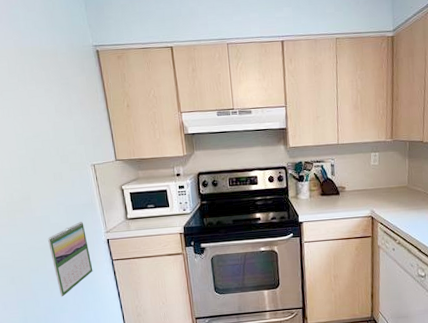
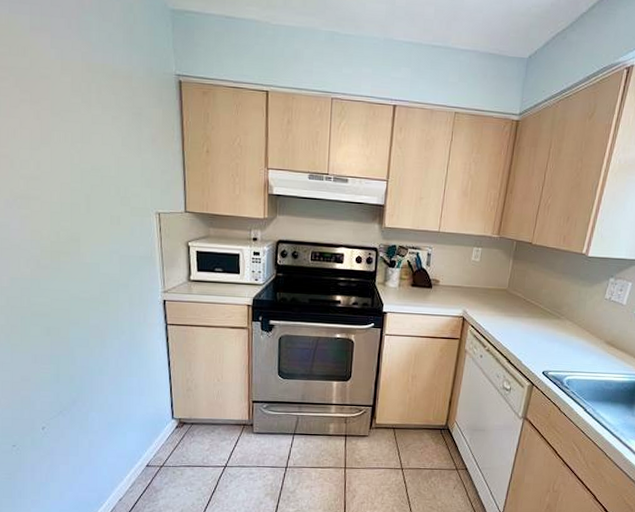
calendar: present [48,222,93,297] -> none [95,276,143,358]

